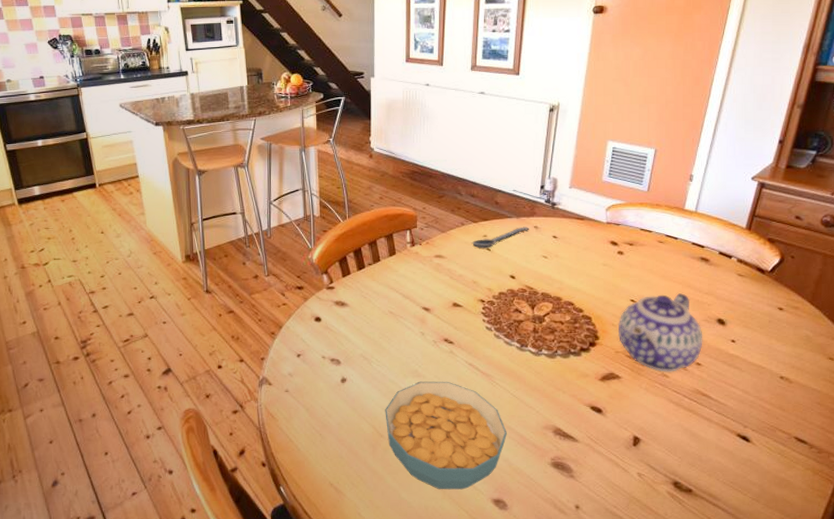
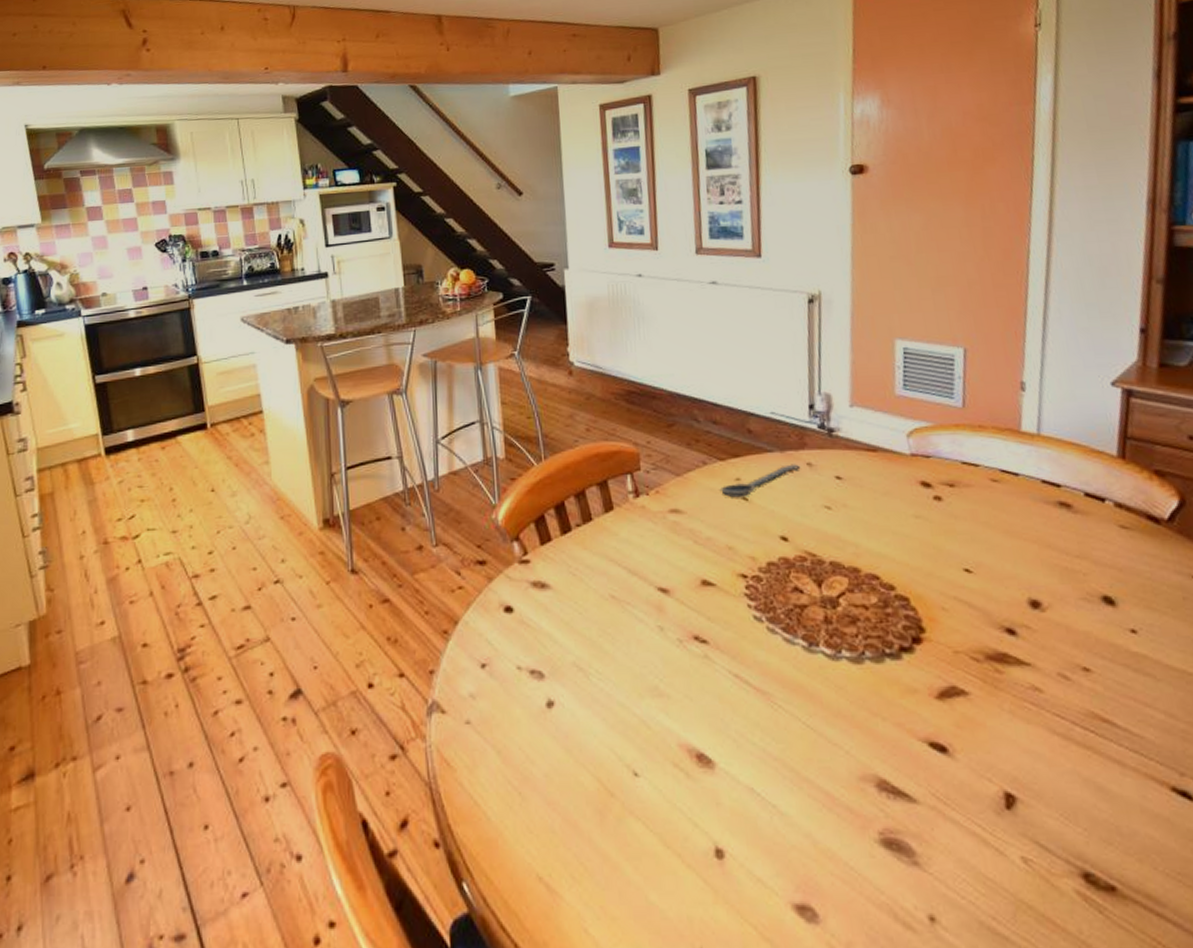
cereal bowl: present [385,381,507,490] -> none [614,703,804,888]
teapot: present [618,293,703,372] -> none [950,557,1087,684]

